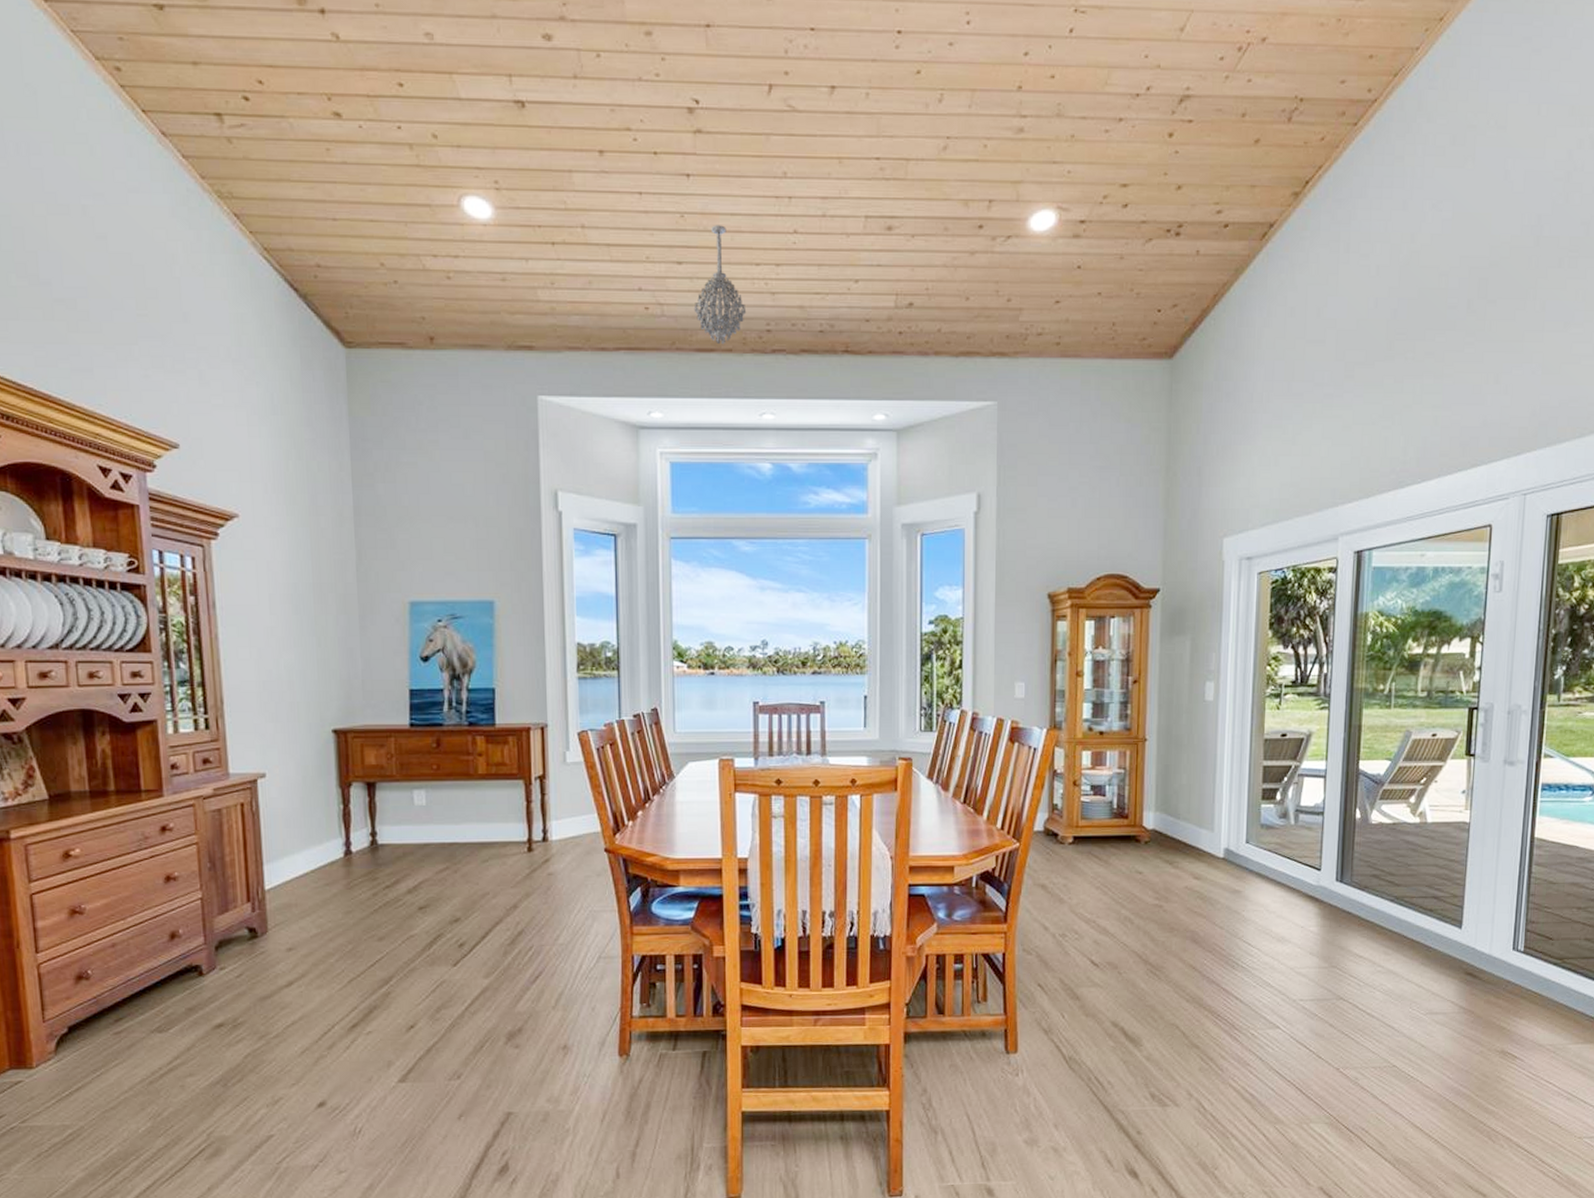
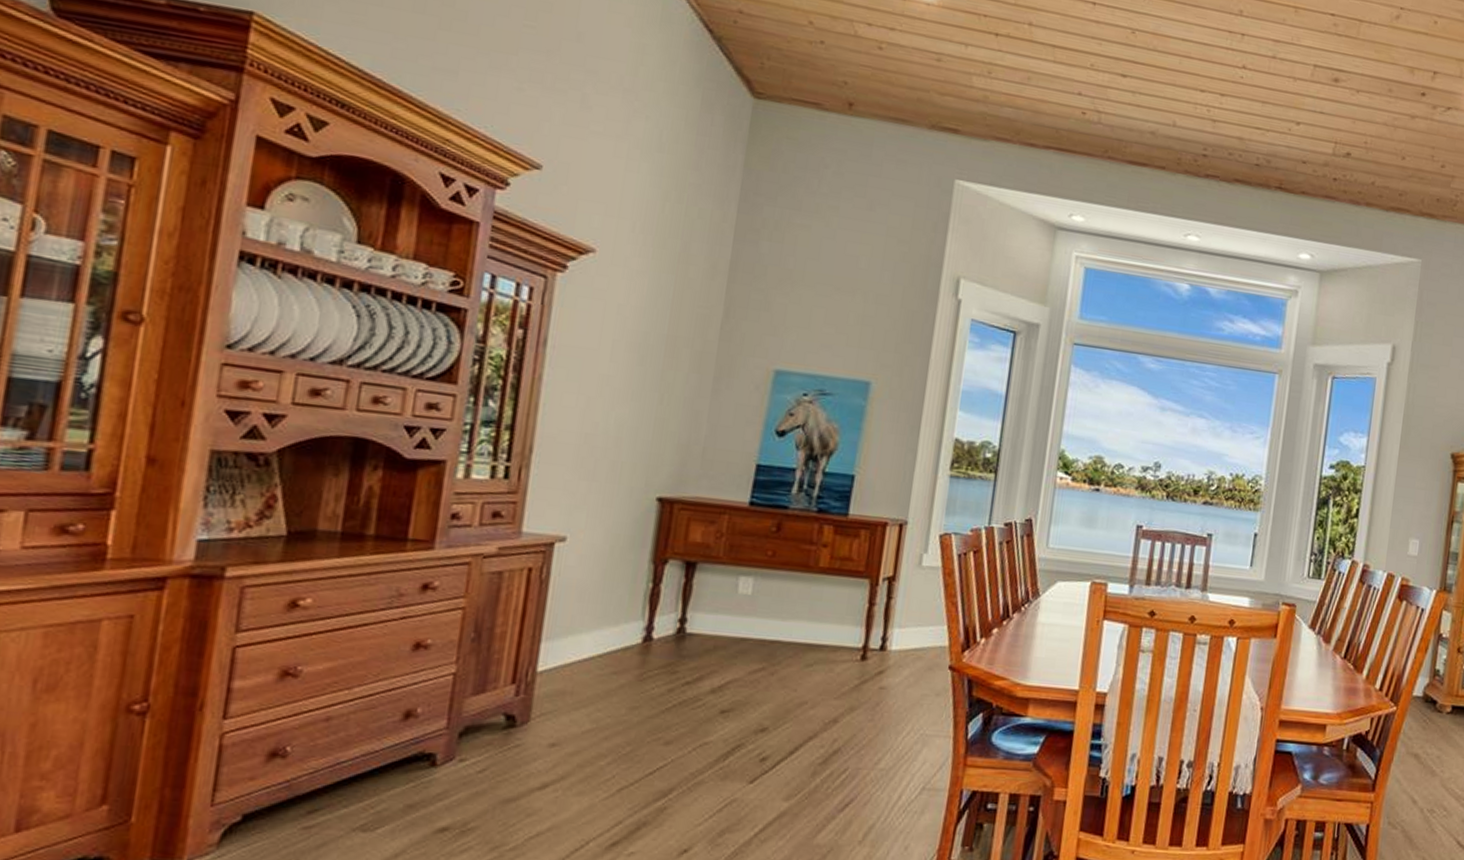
chandelier: present [694,225,747,345] -> none [1132,46,1185,162]

